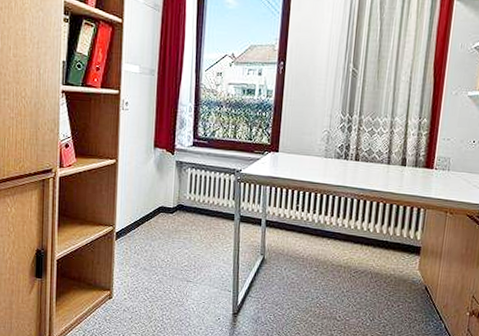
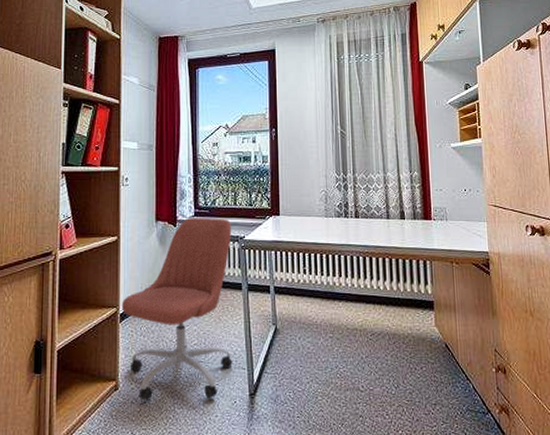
office chair: none [118,146,229,314] -> present [122,217,233,401]

